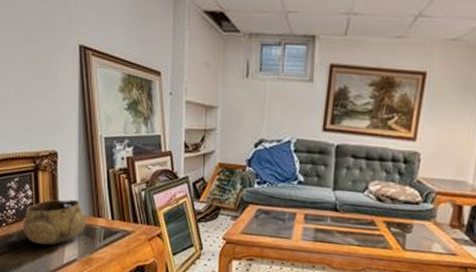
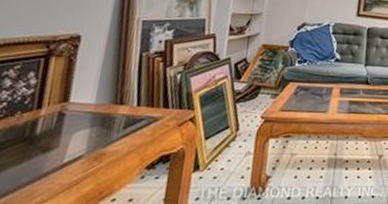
decorative bowl: present [22,199,87,245] -> none [12,86,106,142]

